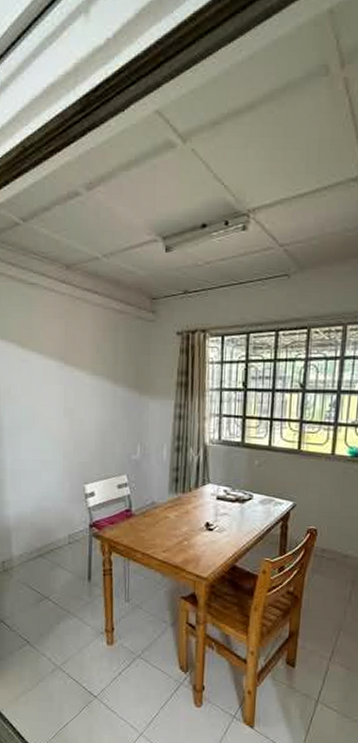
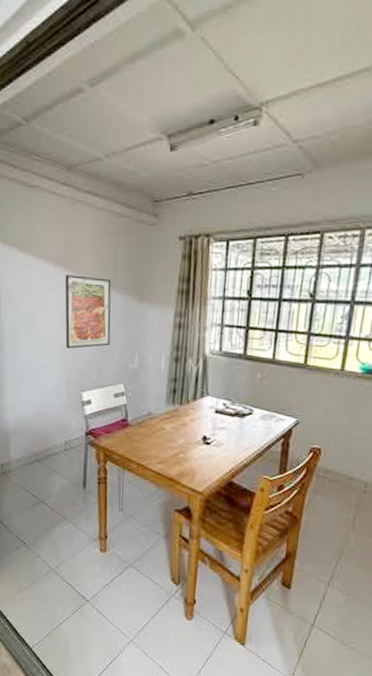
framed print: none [65,369,113,442] -> present [65,275,112,349]

